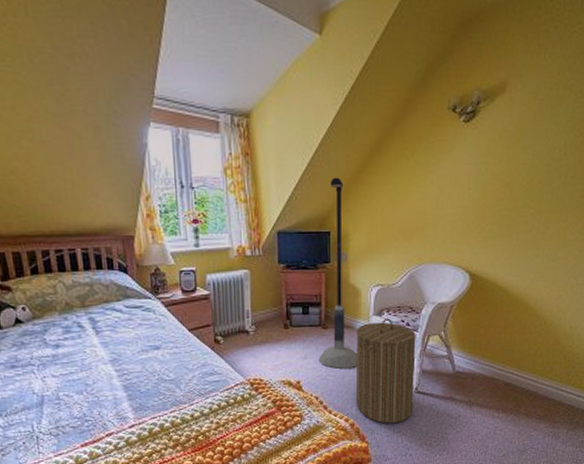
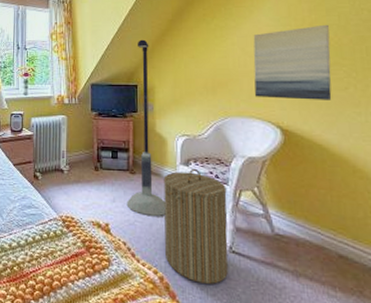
wall art: none [449,163,524,244] -> present [253,24,332,100]

